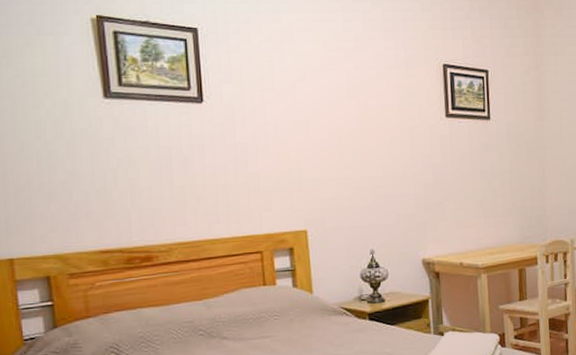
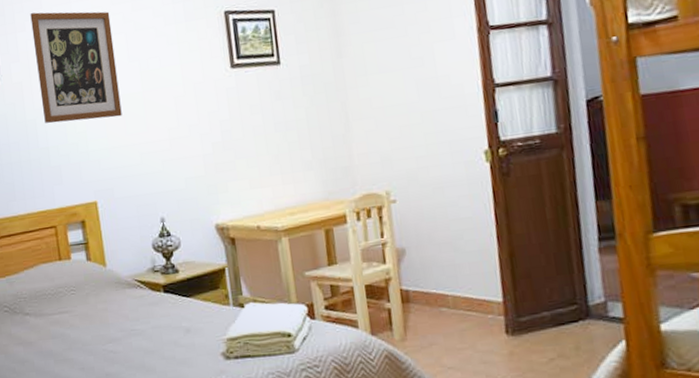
wall art: none [246,35,338,150] -> present [30,11,122,124]

